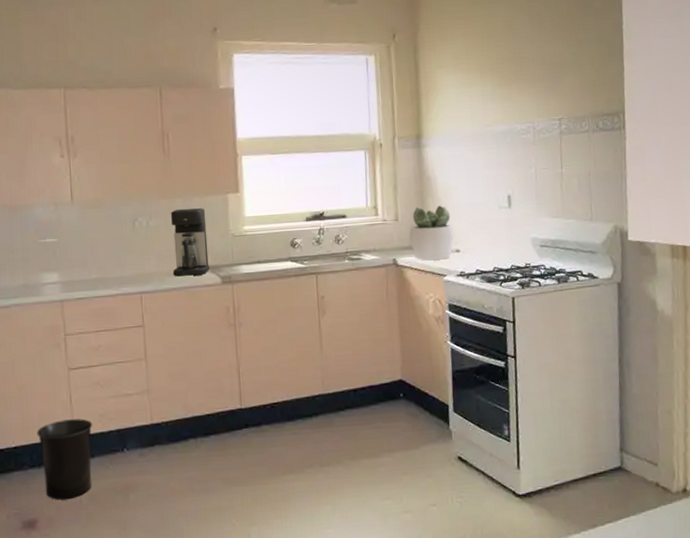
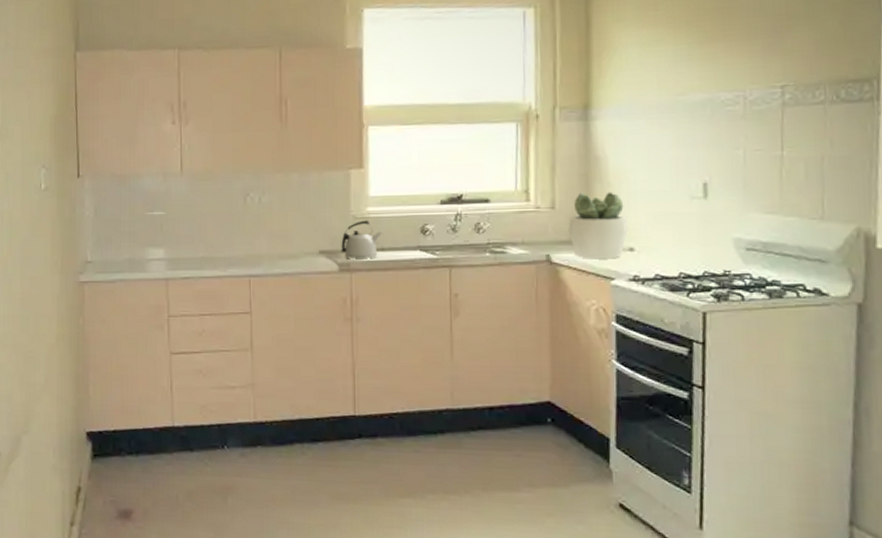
waste bin: present [36,418,93,500] -> none [136,407,193,493]
coffee maker: present [170,208,210,277] -> none [285,184,327,260]
kettle: none [222,237,259,272] -> present [341,220,383,259]

